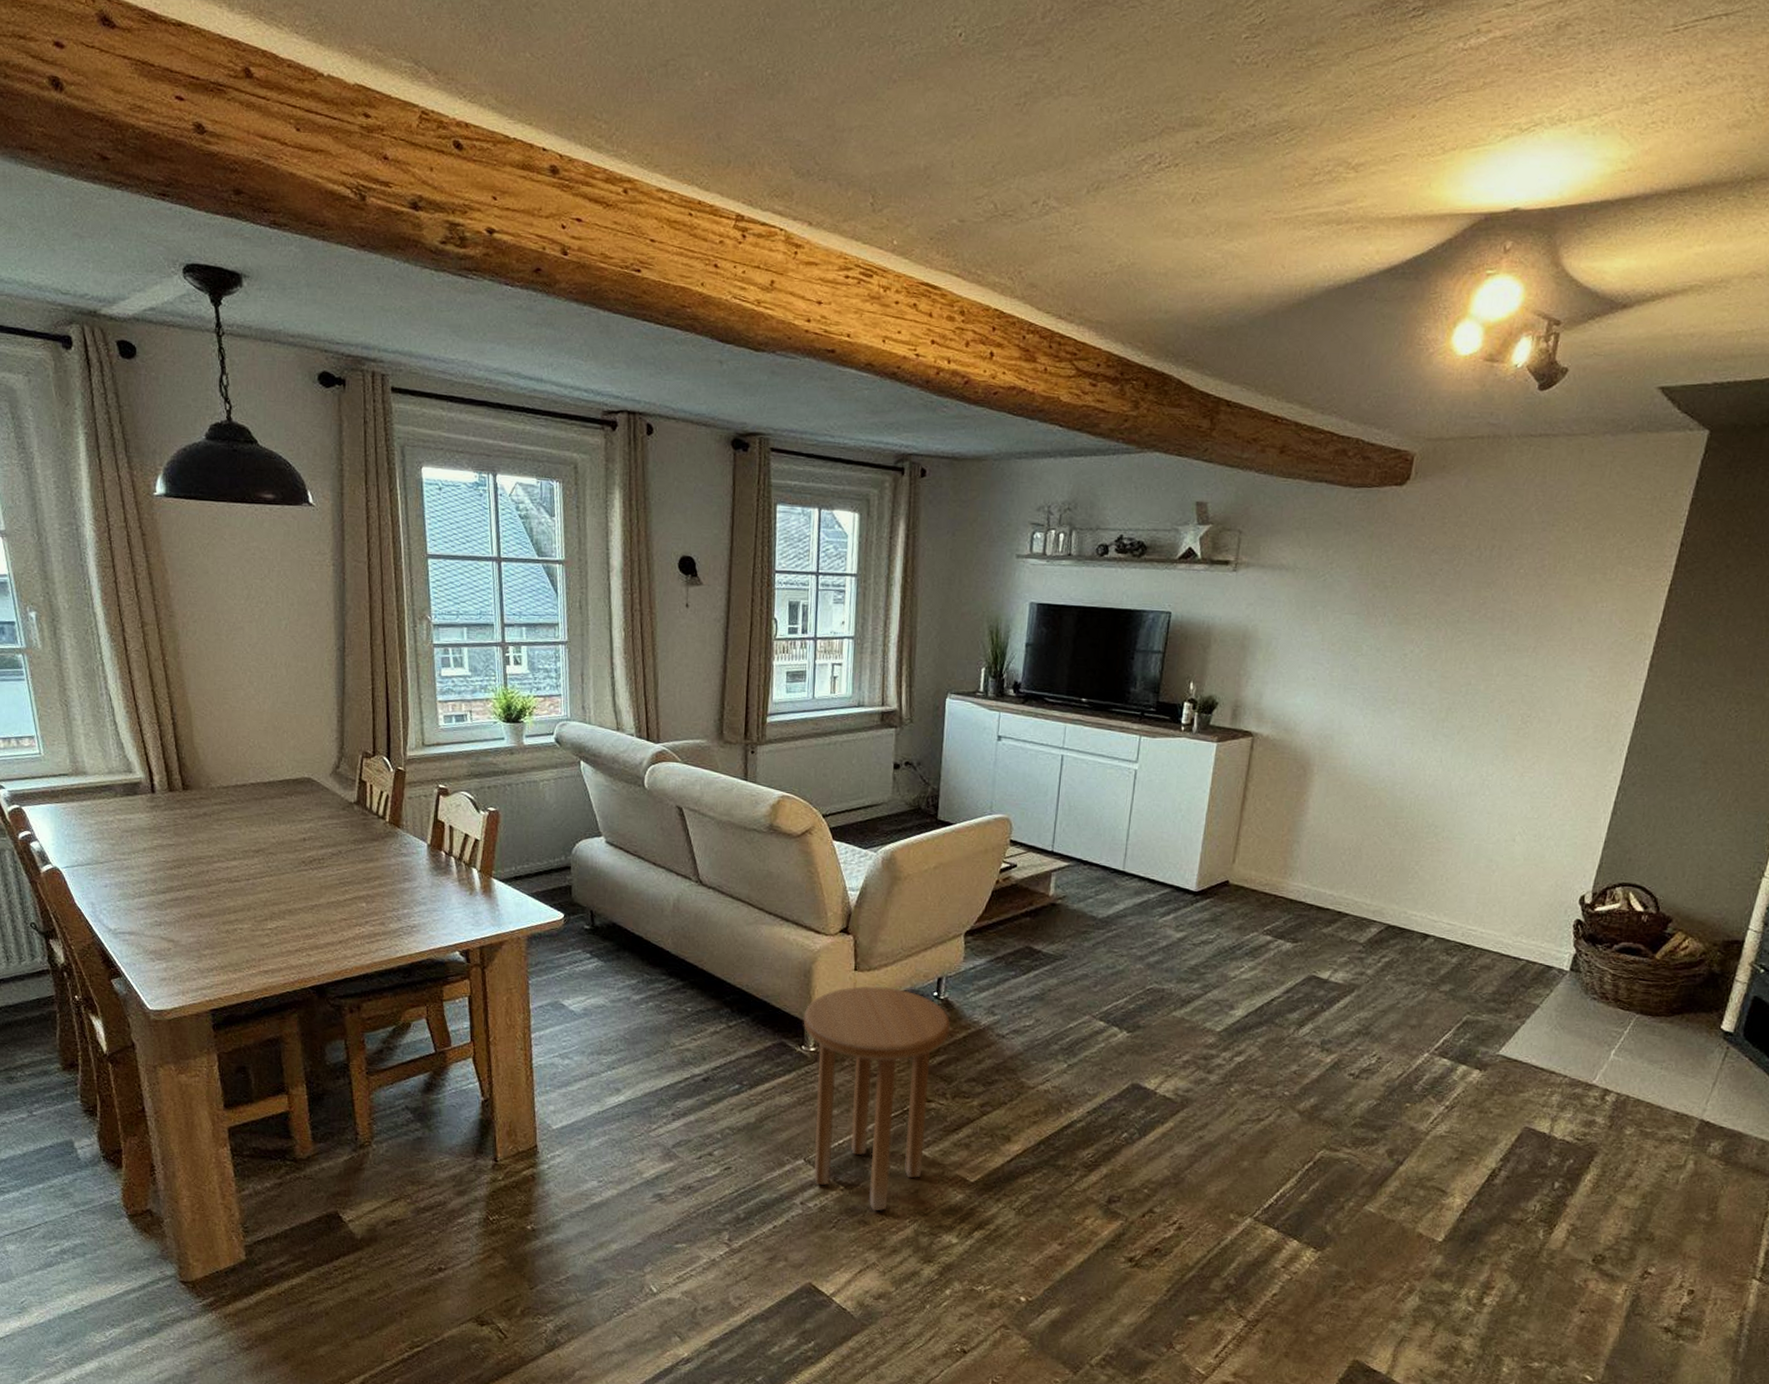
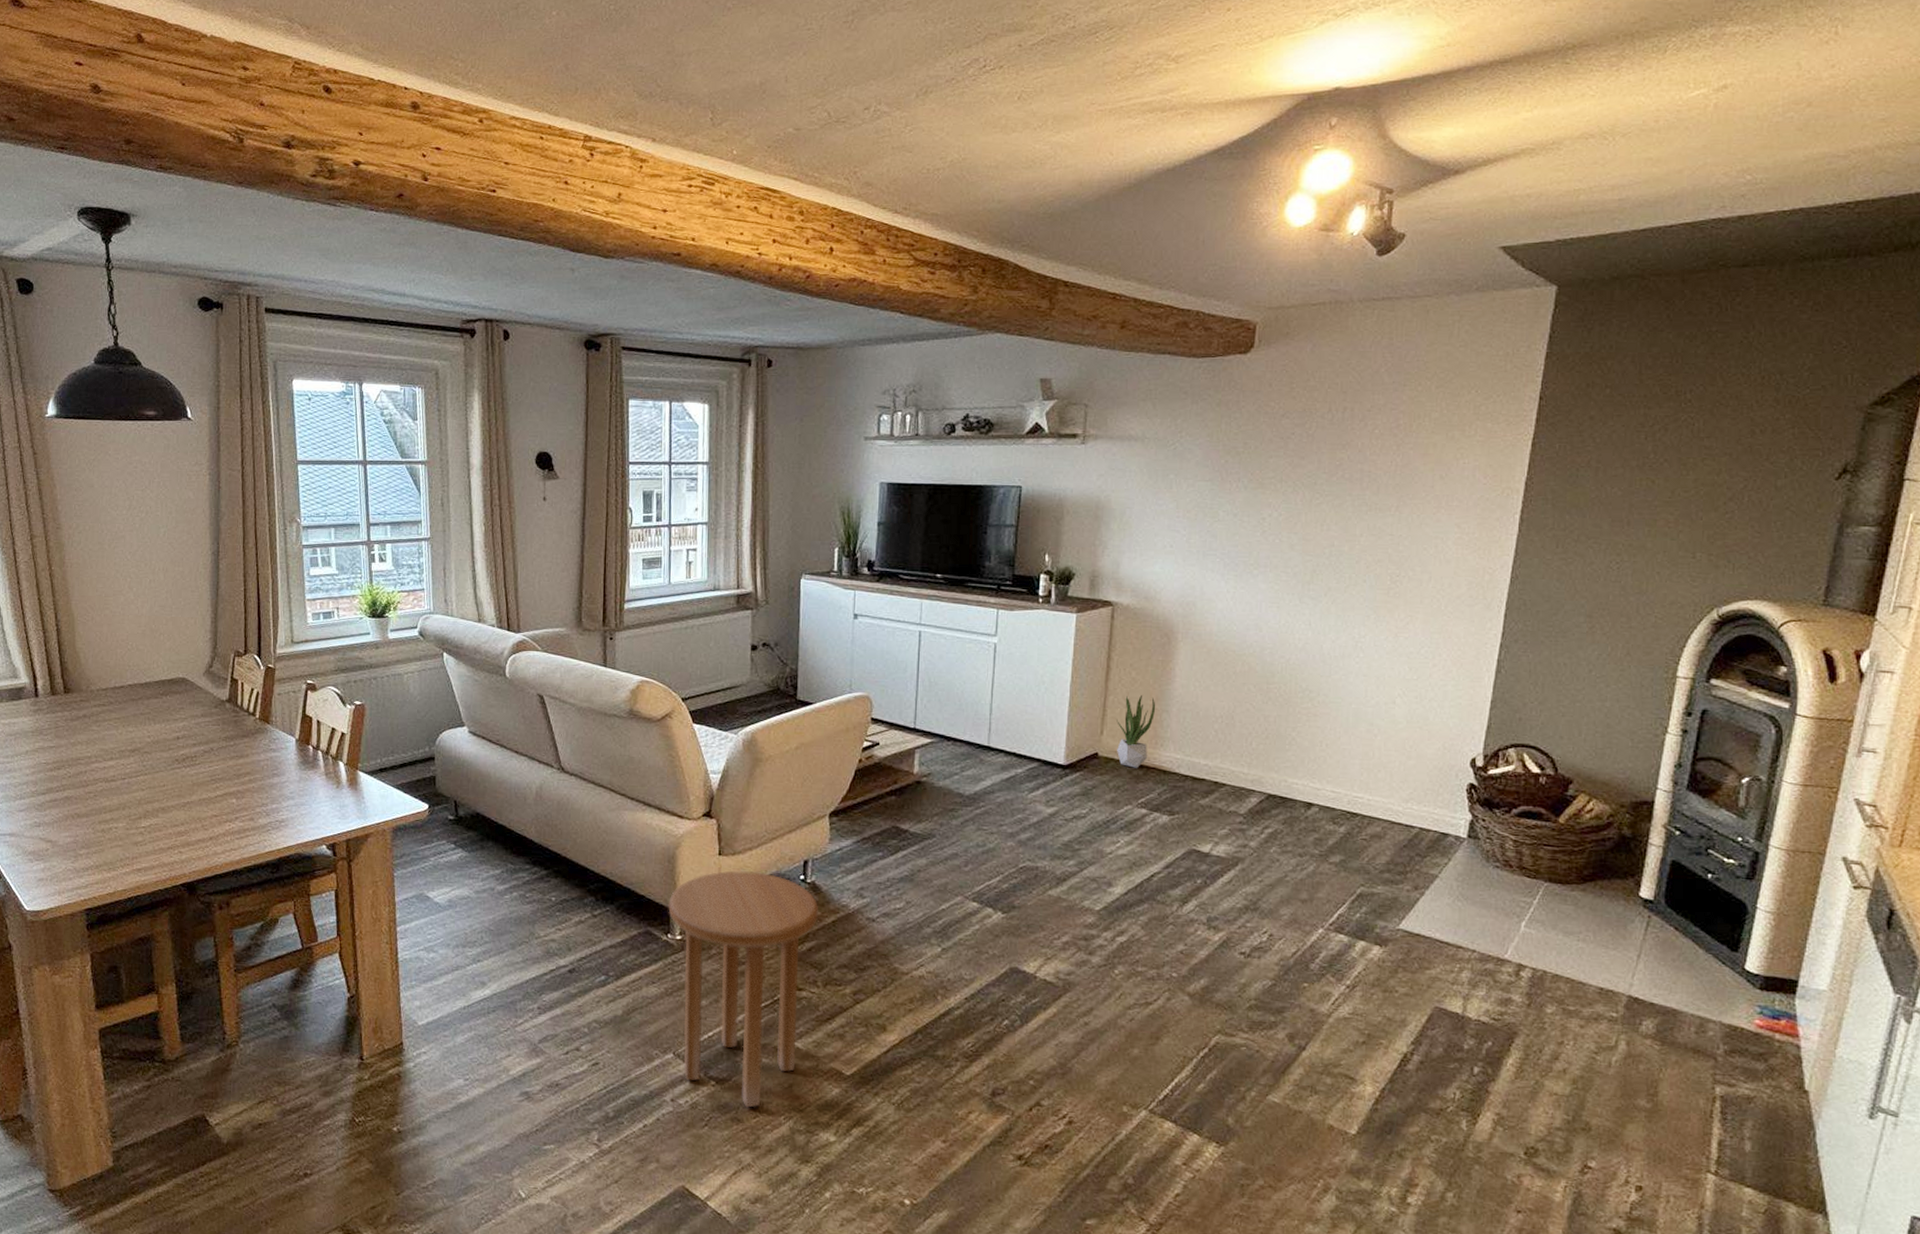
potted plant: none [1247,825,1288,897] -> present [1117,694,1156,768]

